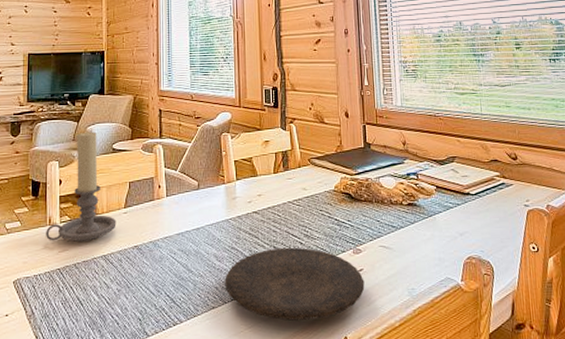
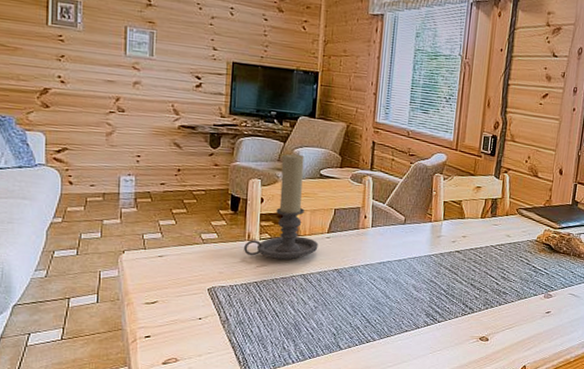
plate: present [225,247,365,321] -> none [419,285,550,349]

